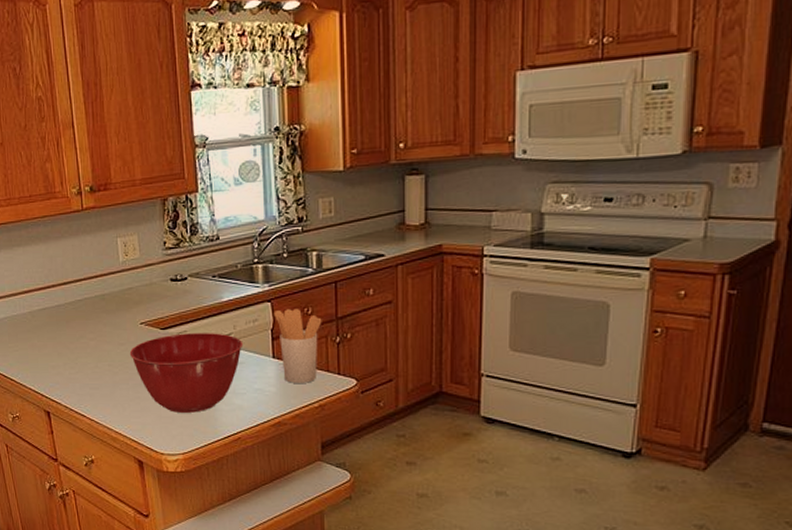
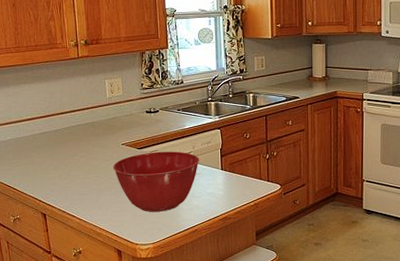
utensil holder: present [273,309,322,383] -> none [222,134,257,188]

